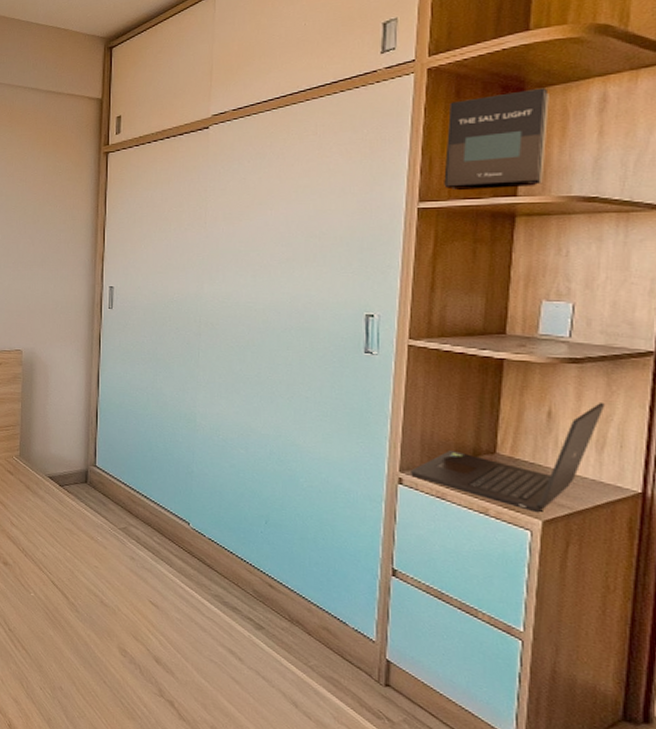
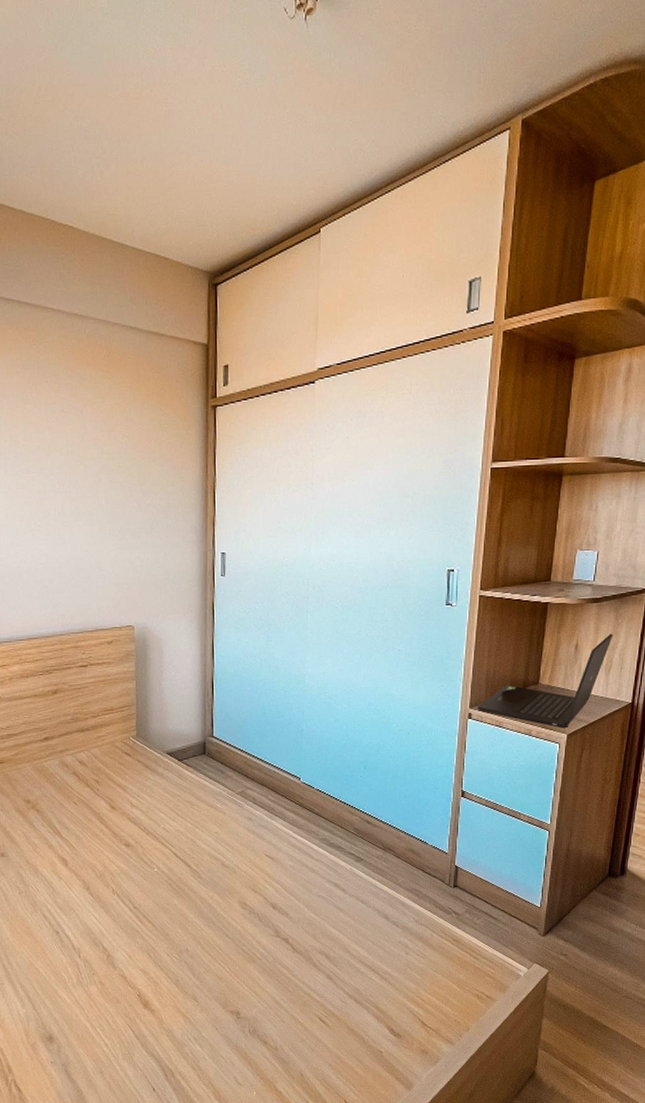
books: present [444,88,549,191] -> none [512,356,592,452]

